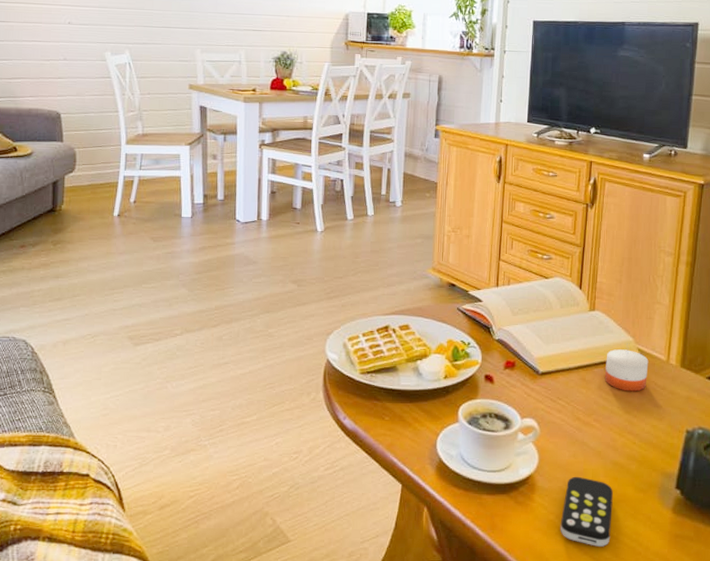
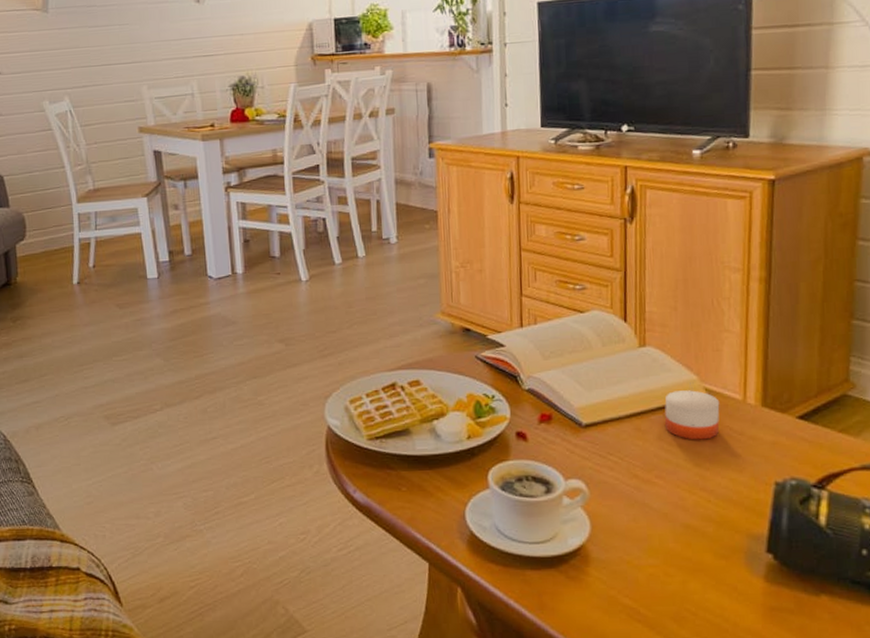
remote control: present [560,476,613,547] -> none [623,543,688,625]

